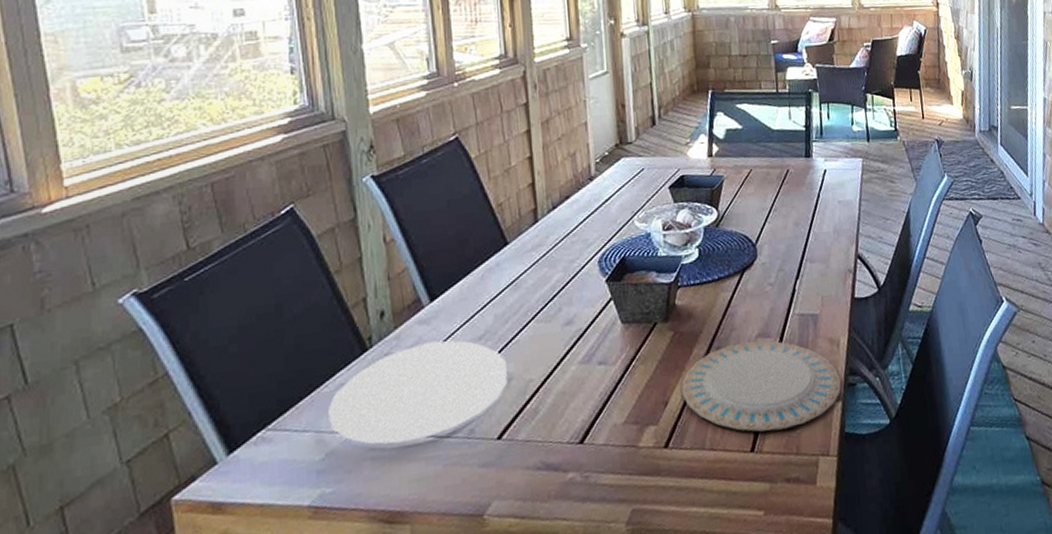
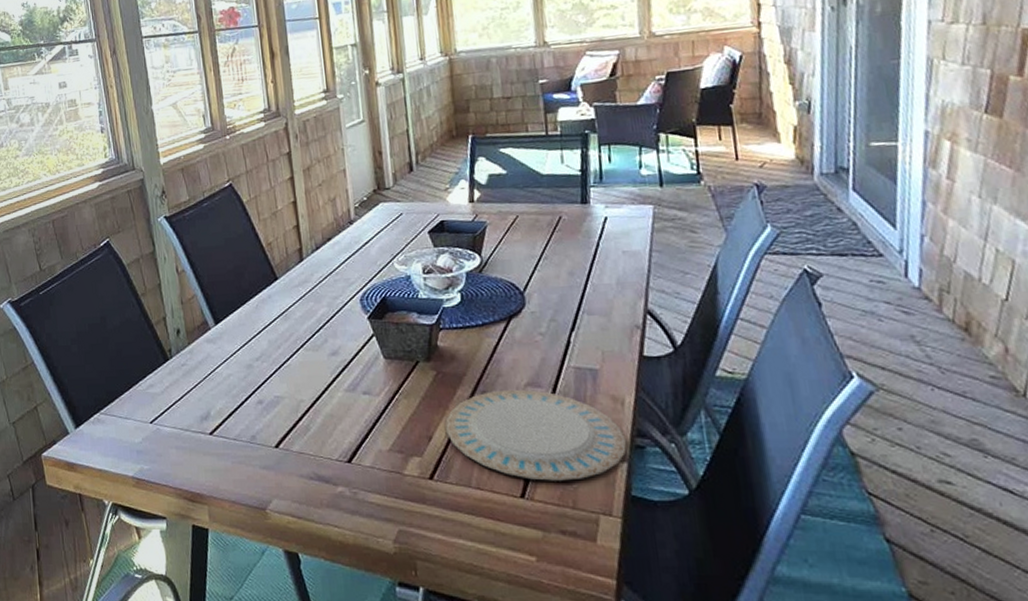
plate: present [327,340,507,445] -> none [141,358,282,438]

